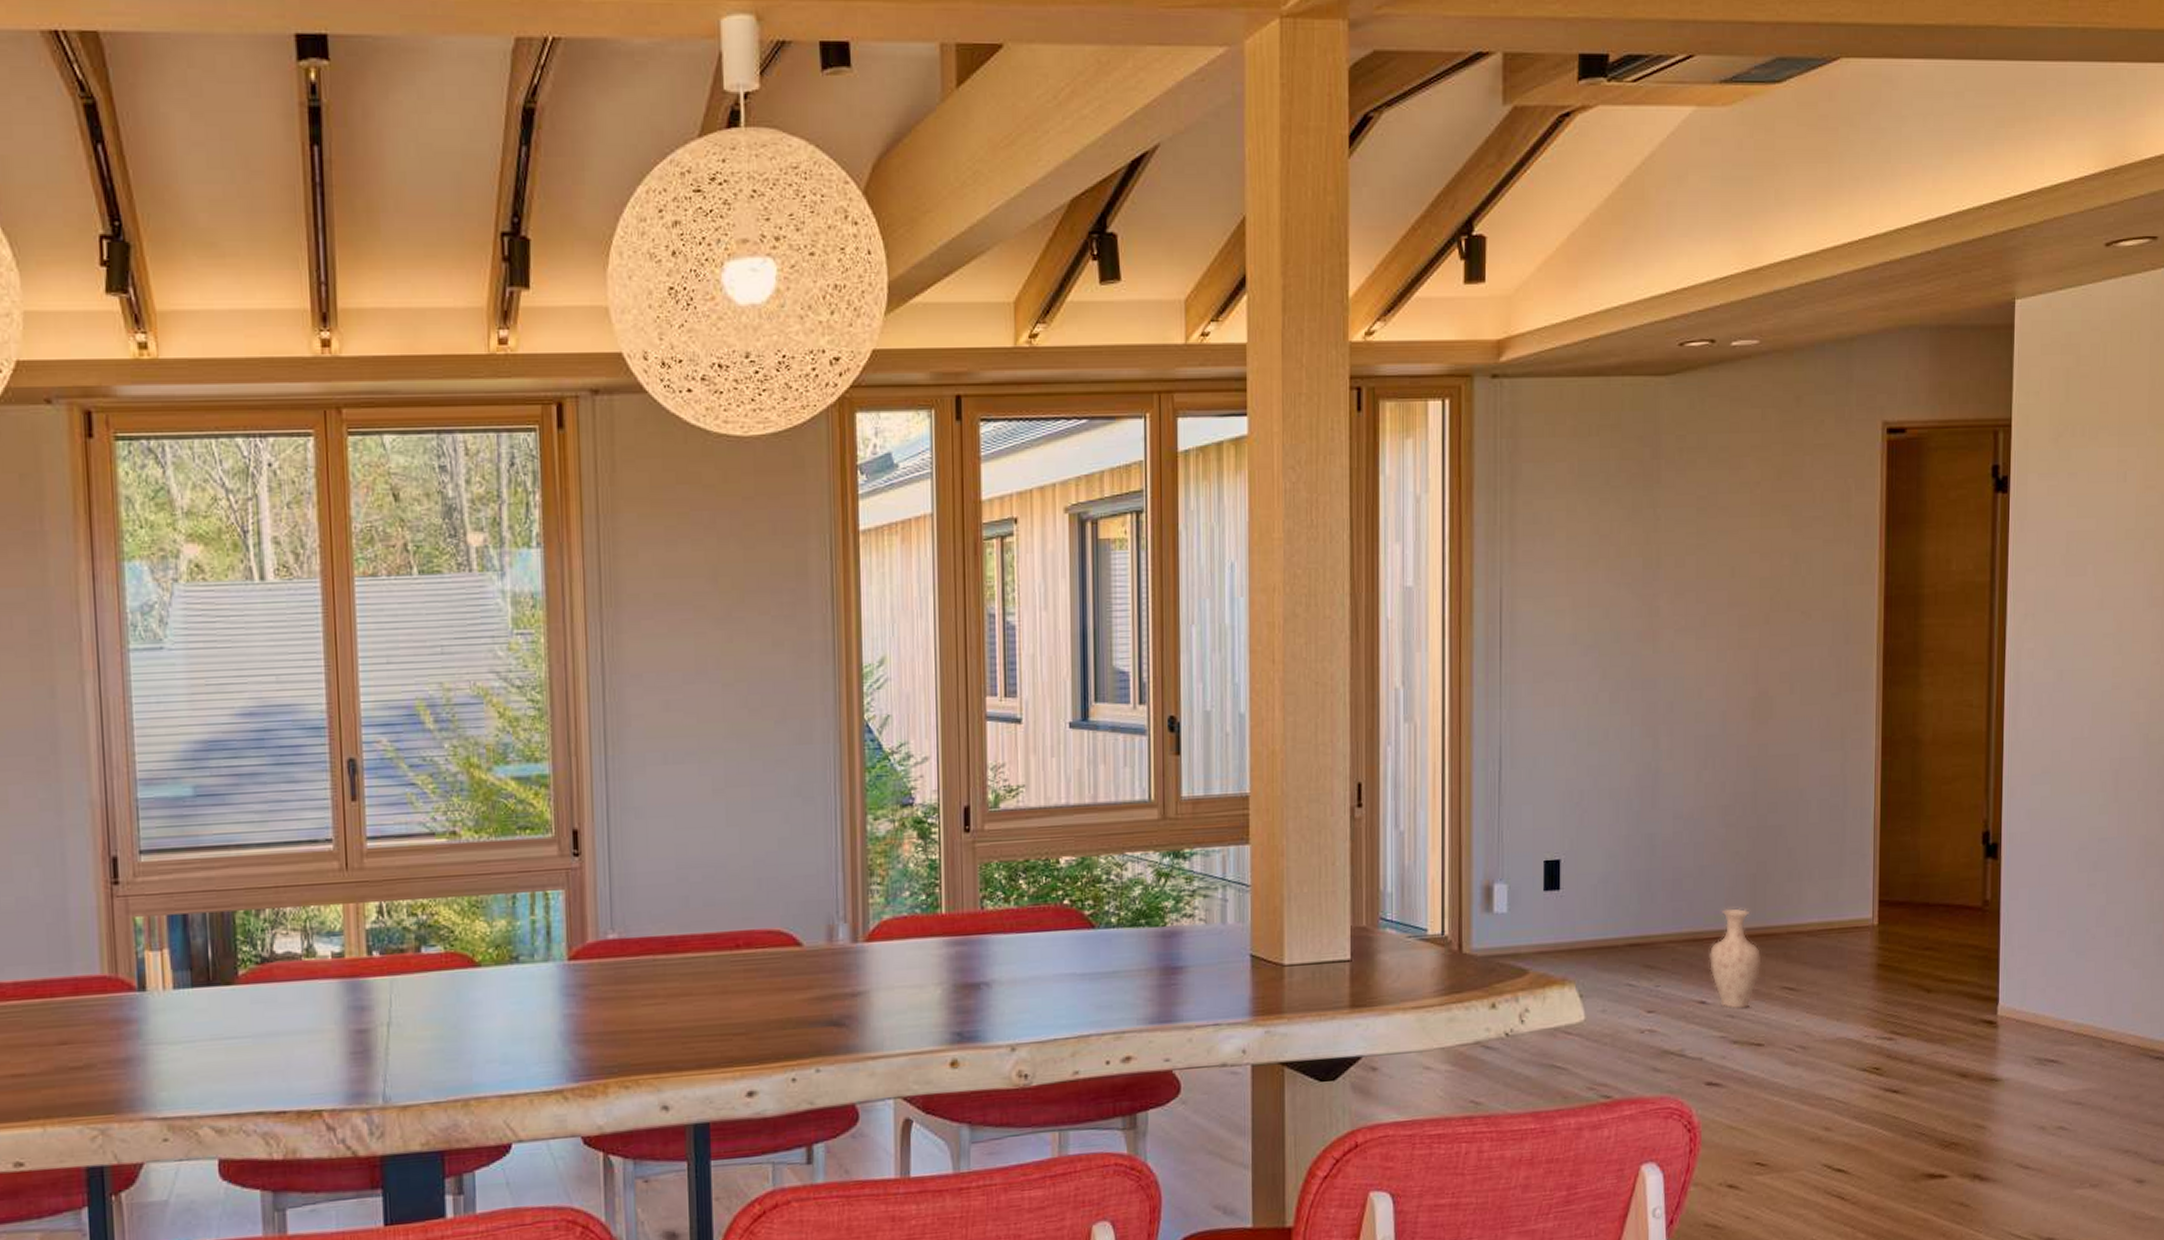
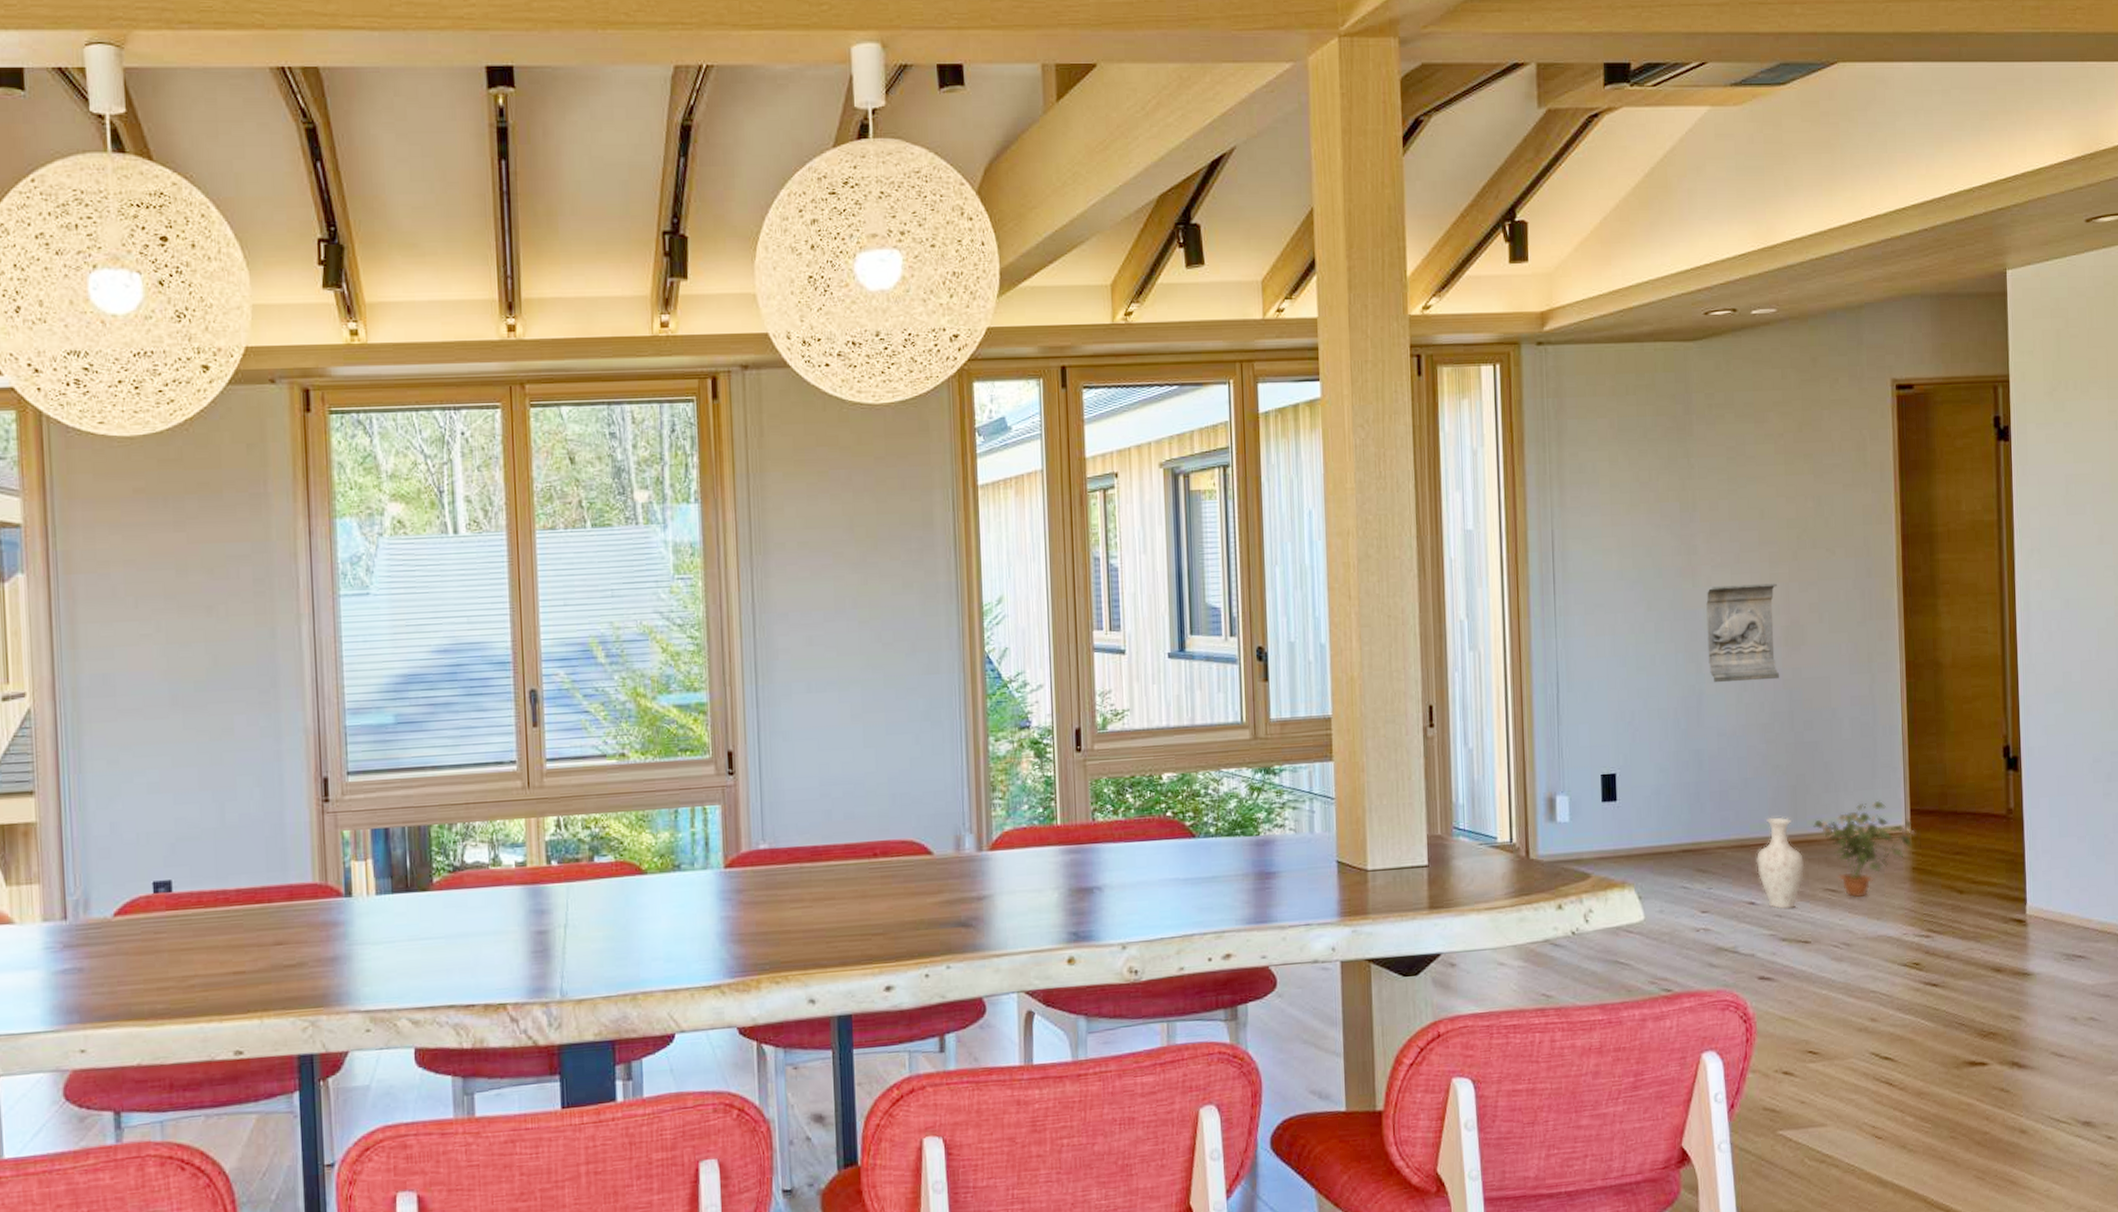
architectural ornament: none [1667,650,1746,760] -> present [1706,583,1780,683]
potted plant: none [1773,890,1882,997] -> present [1813,800,1915,898]

